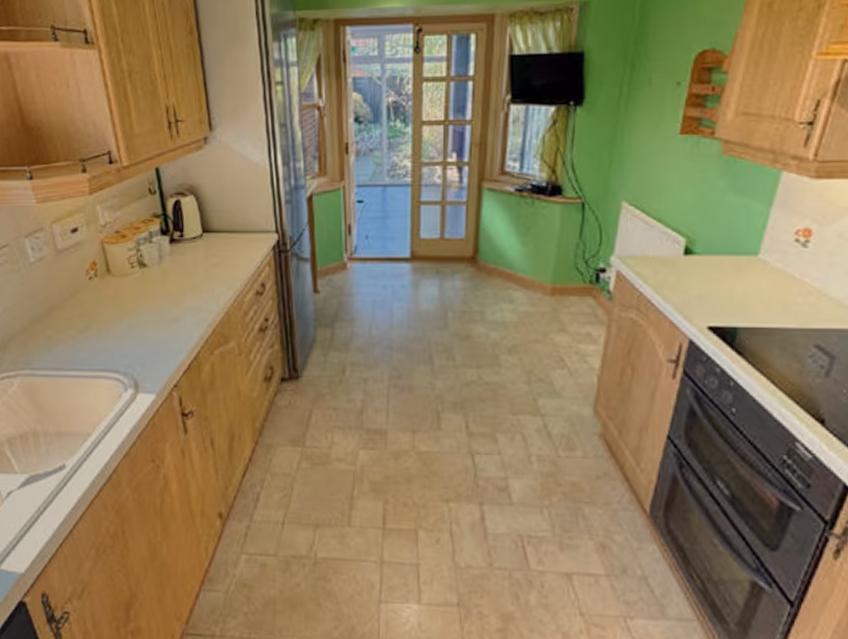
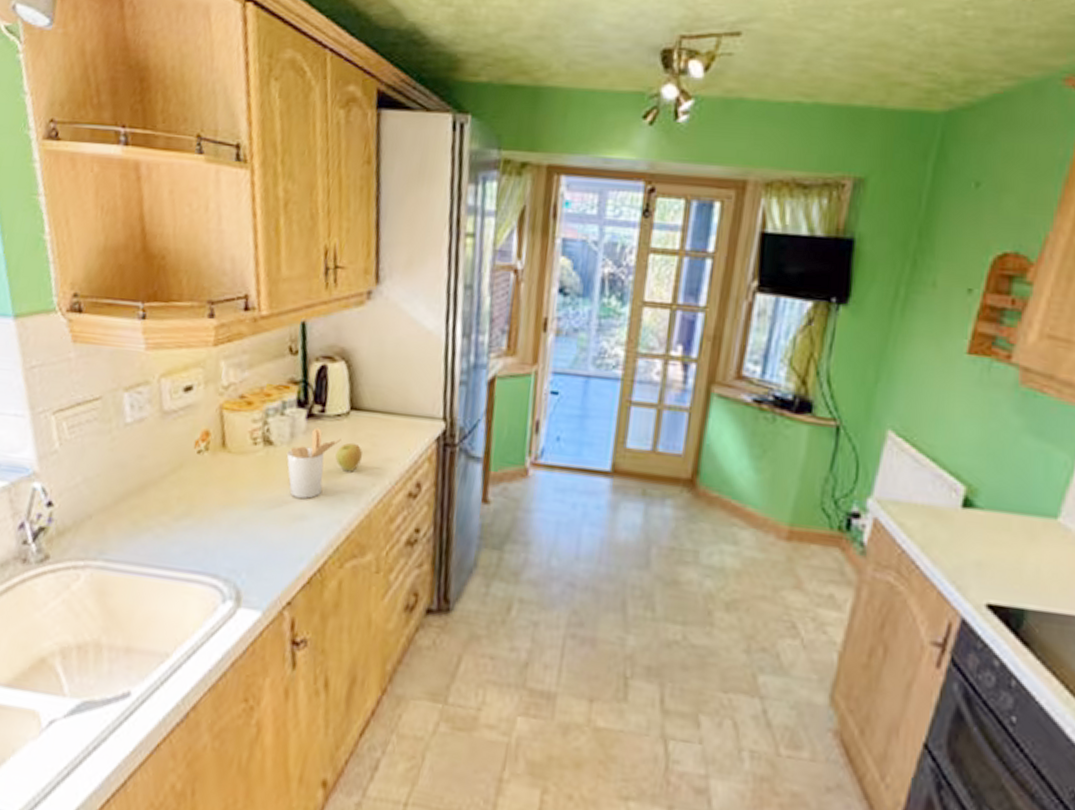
utensil holder: none [158,249,199,305] -> present [286,428,341,499]
apple: none [196,258,217,281] -> present [335,442,363,472]

